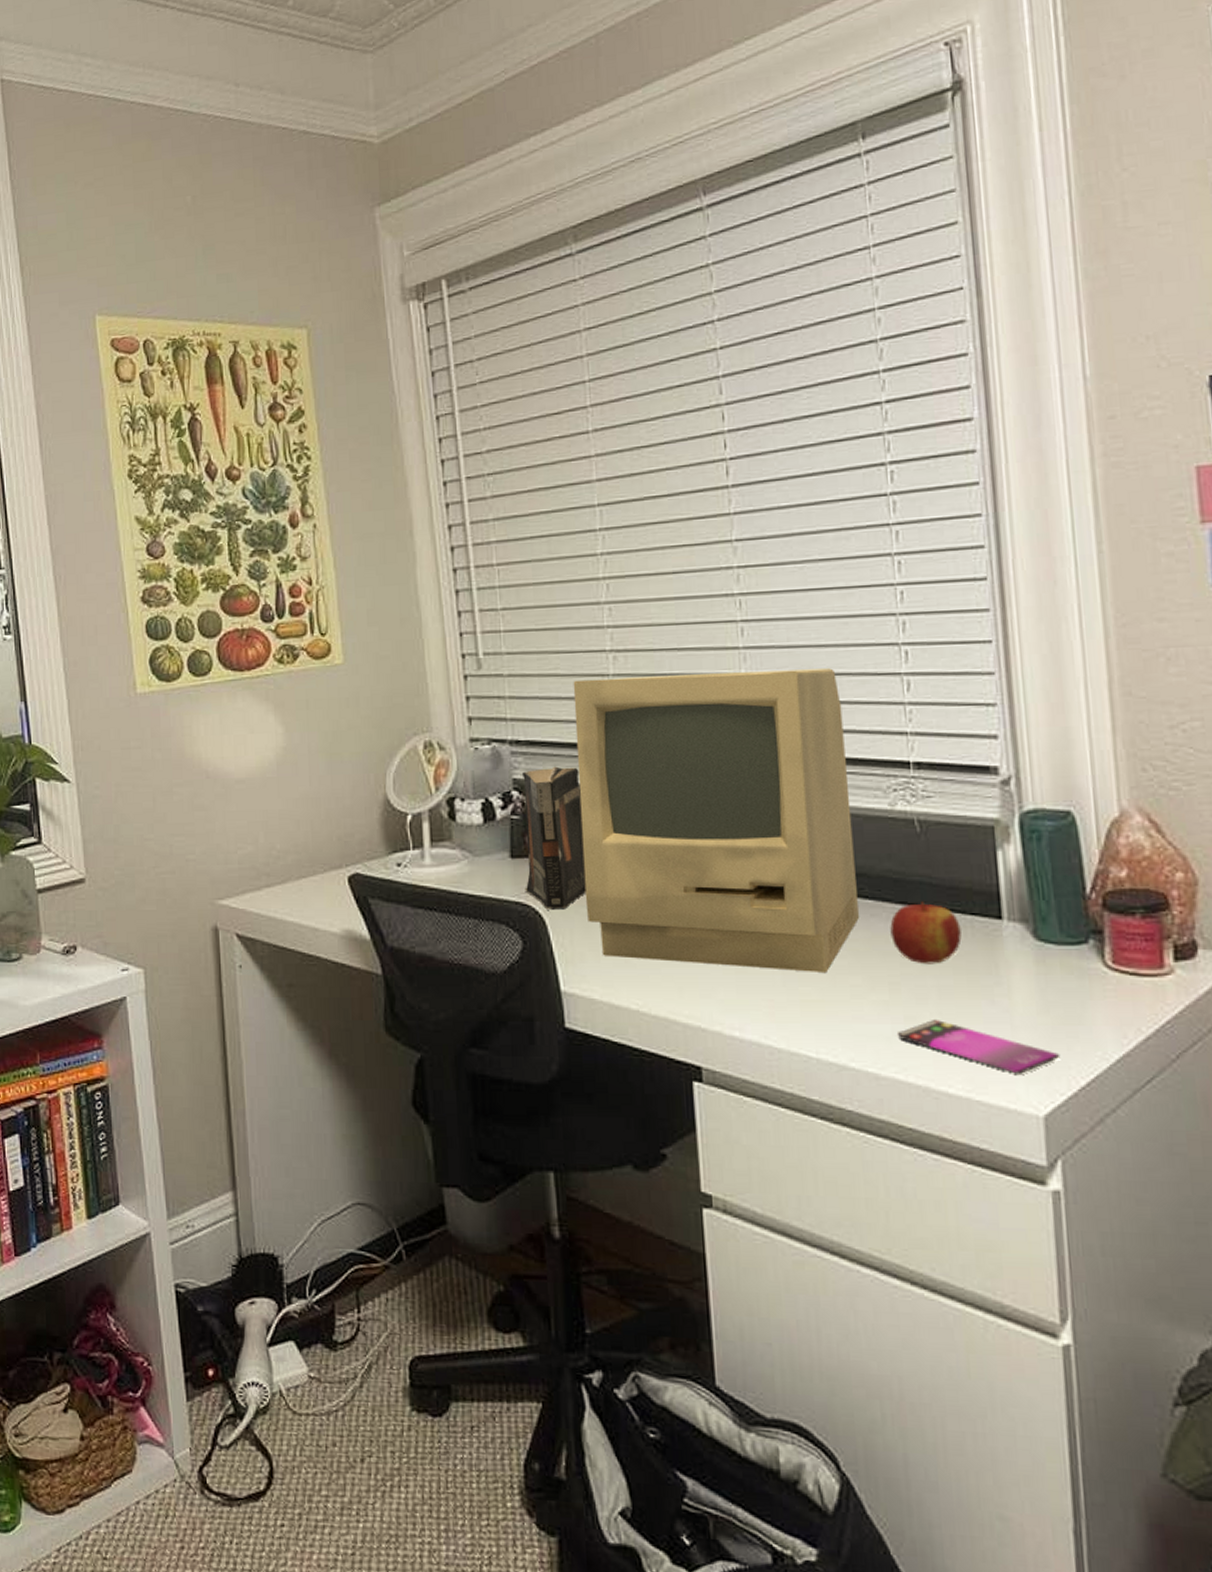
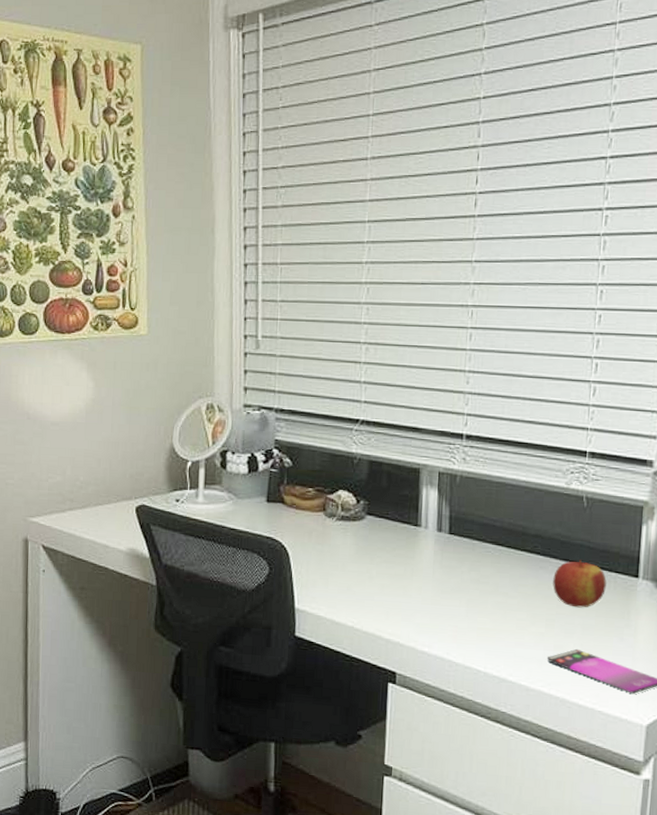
book: present [521,766,586,910] -> none [275,432,328,545]
computer monitor: present [573,668,859,972] -> none [321,364,541,608]

